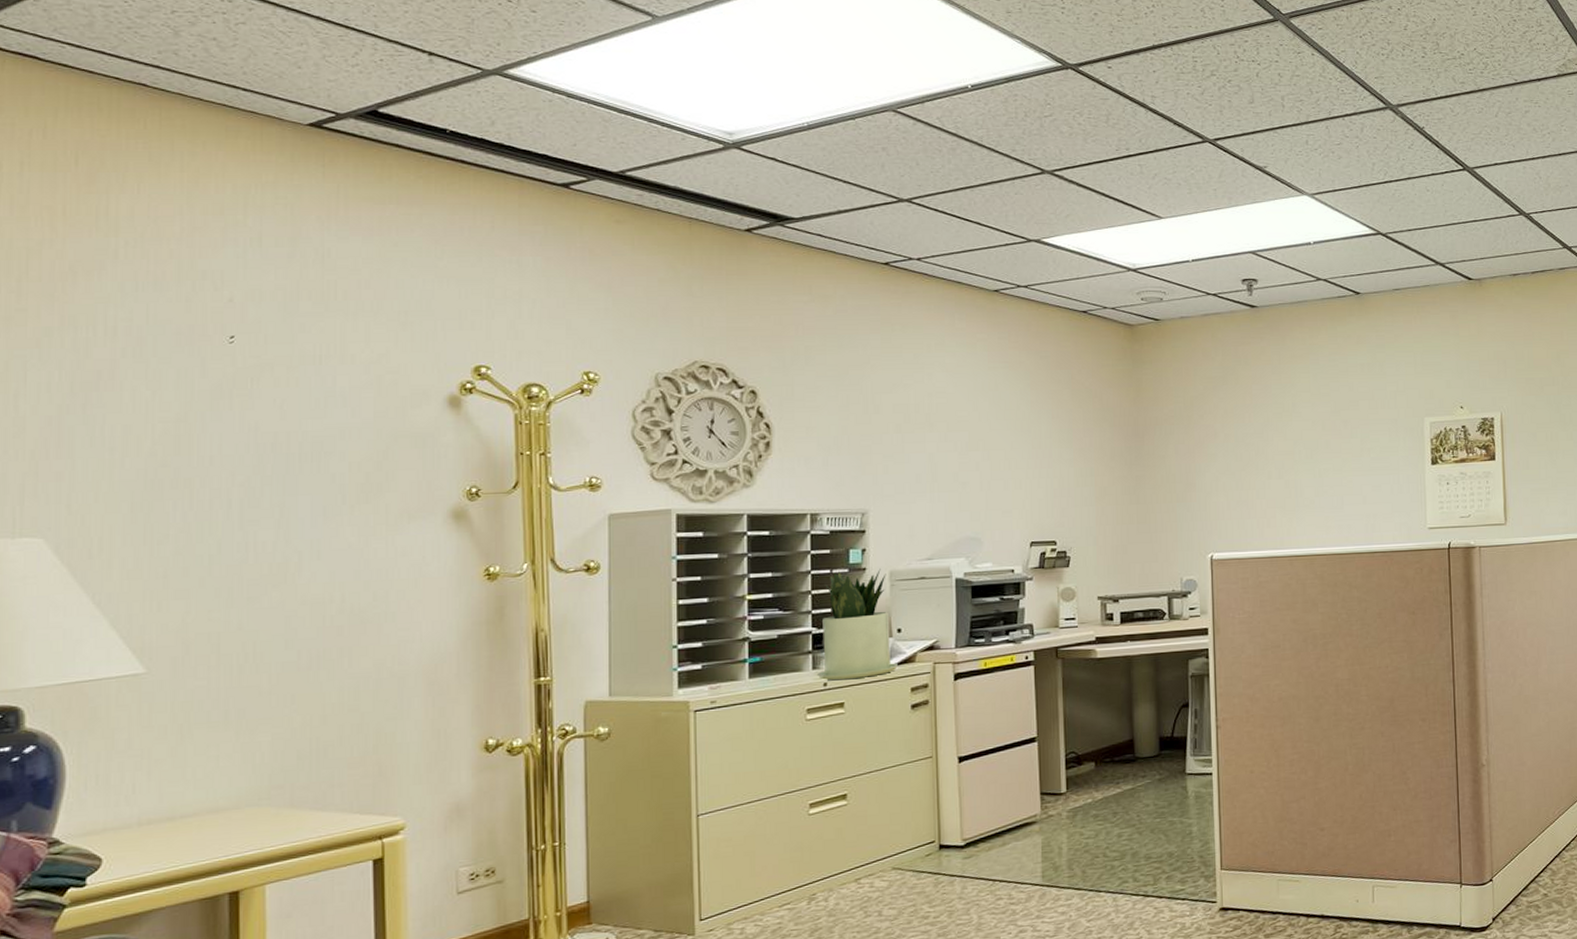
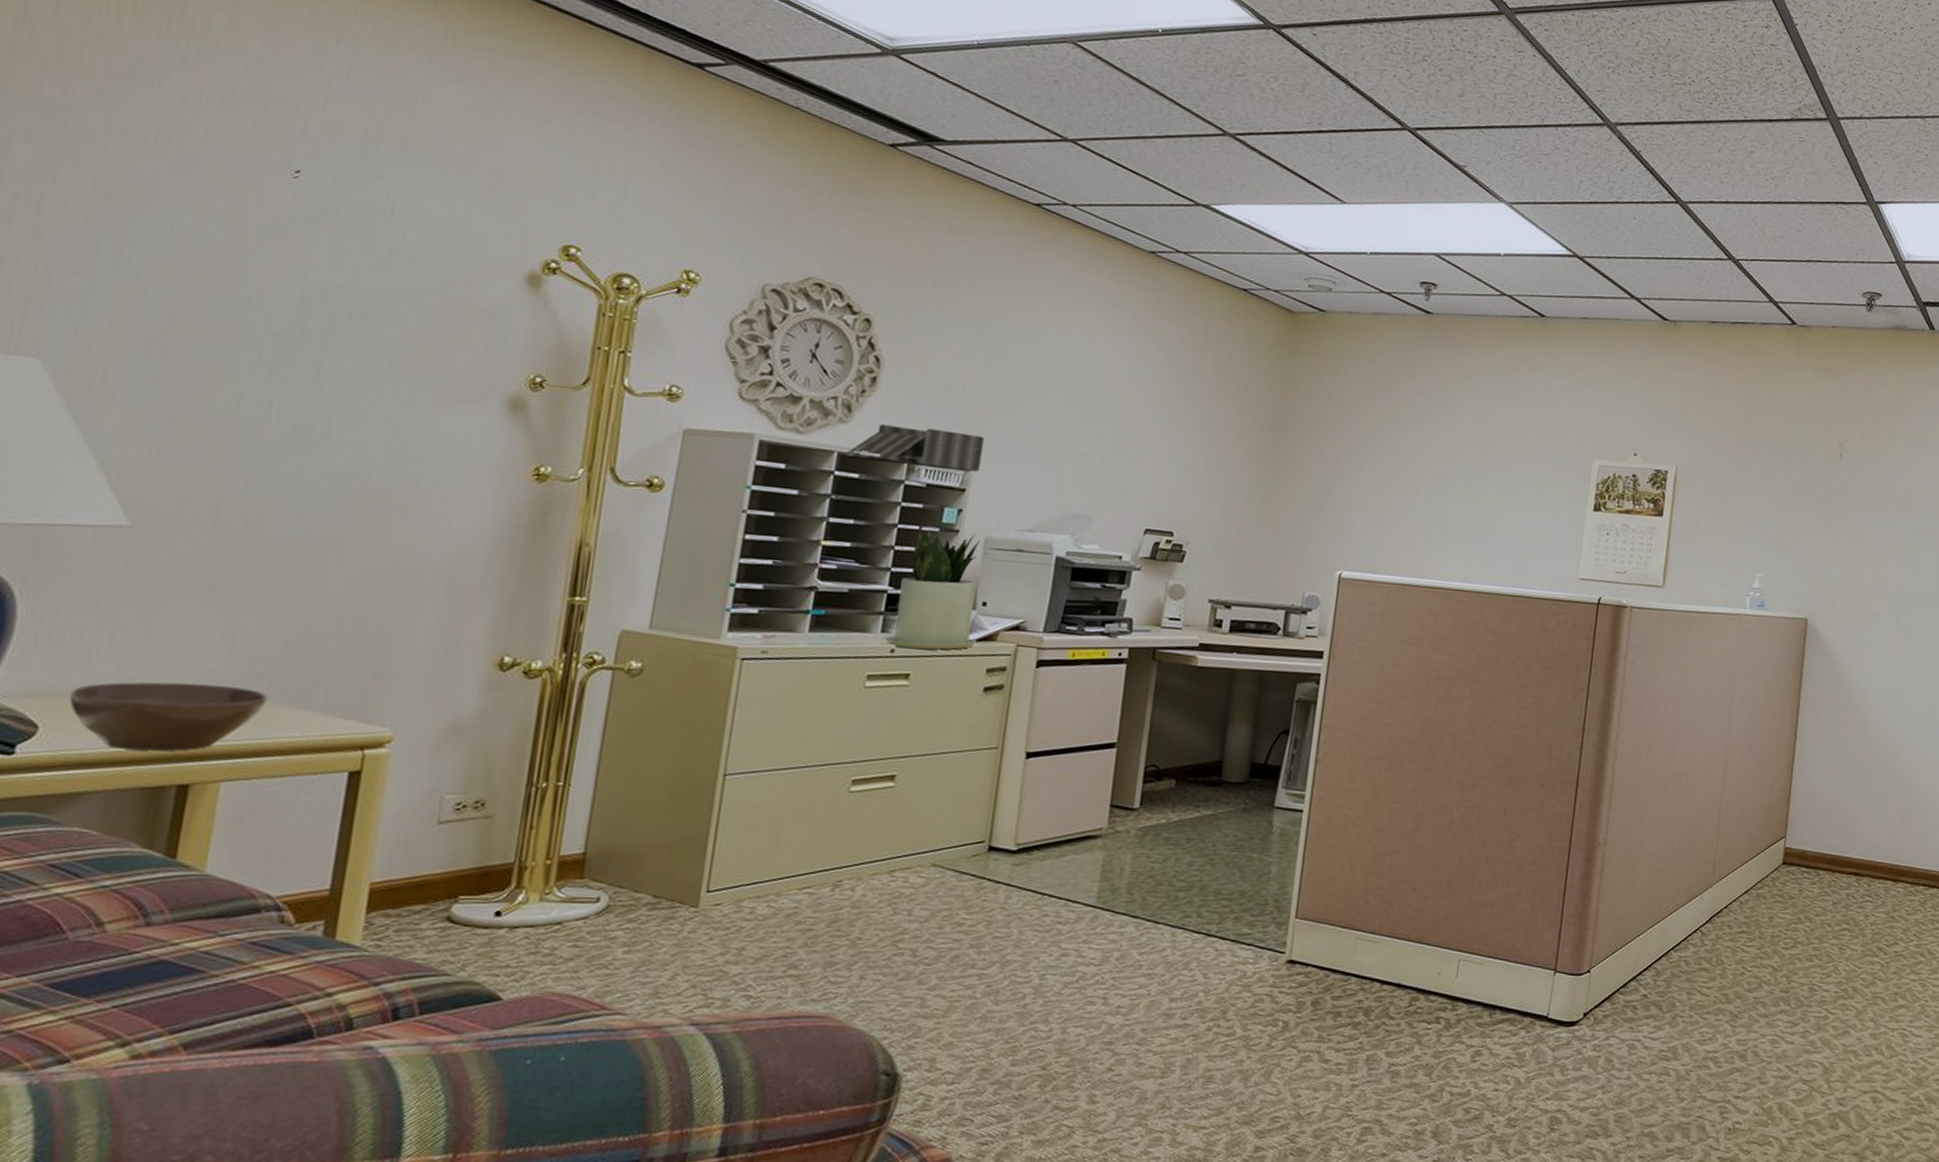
bowl: none [123,800,292,869] -> present [69,682,268,751]
desk organizer: none [752,480,874,518] -> present [843,424,984,472]

